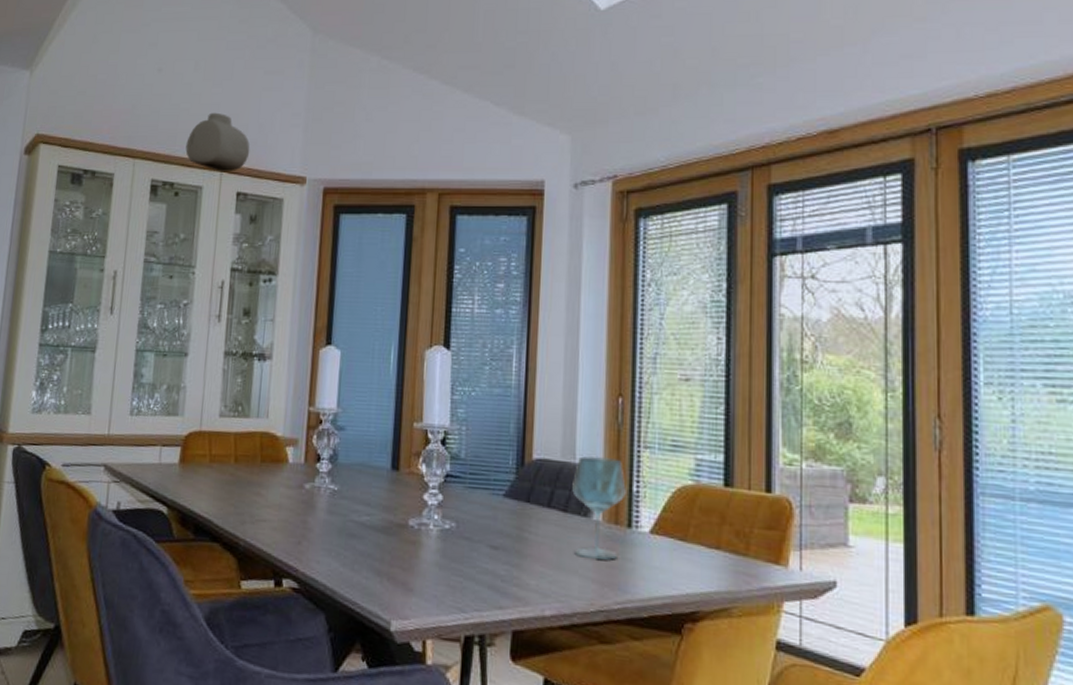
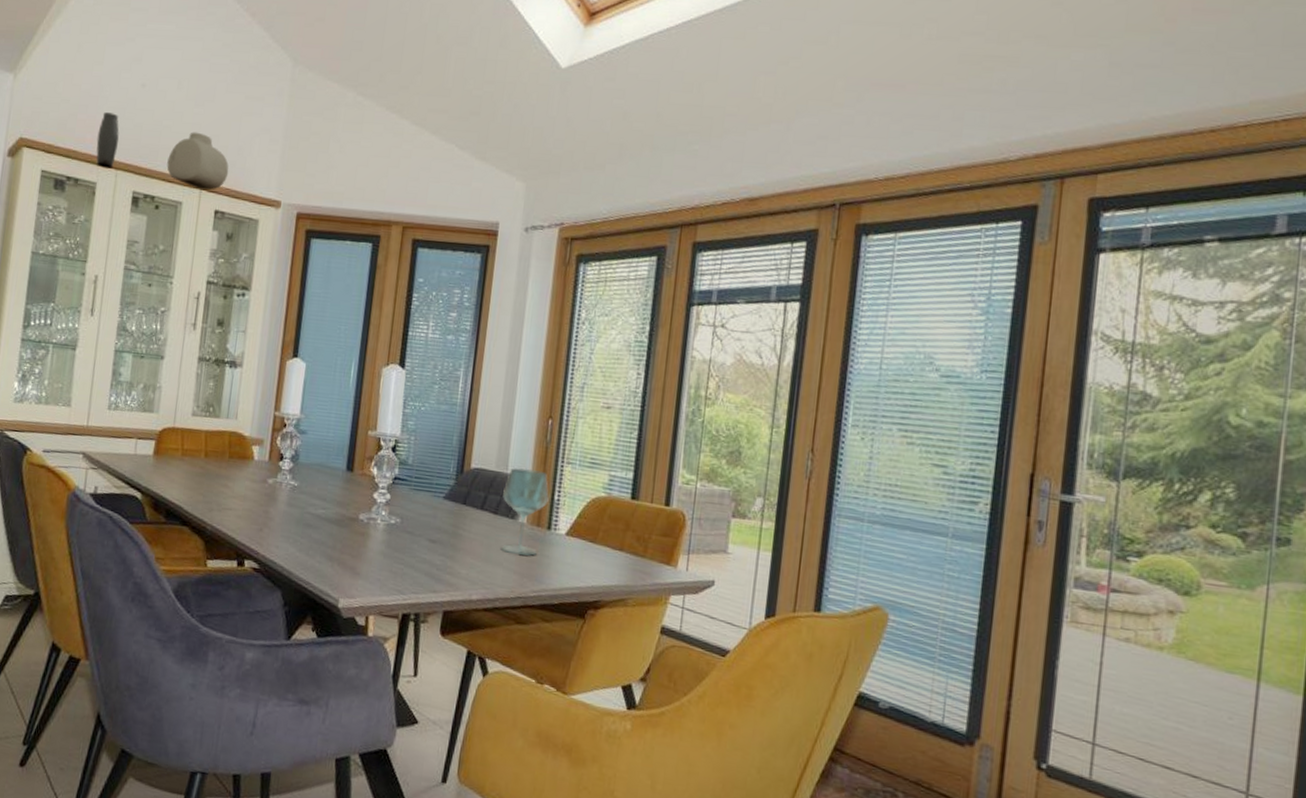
vase: none [113,101,136,159] -> present [96,112,119,170]

